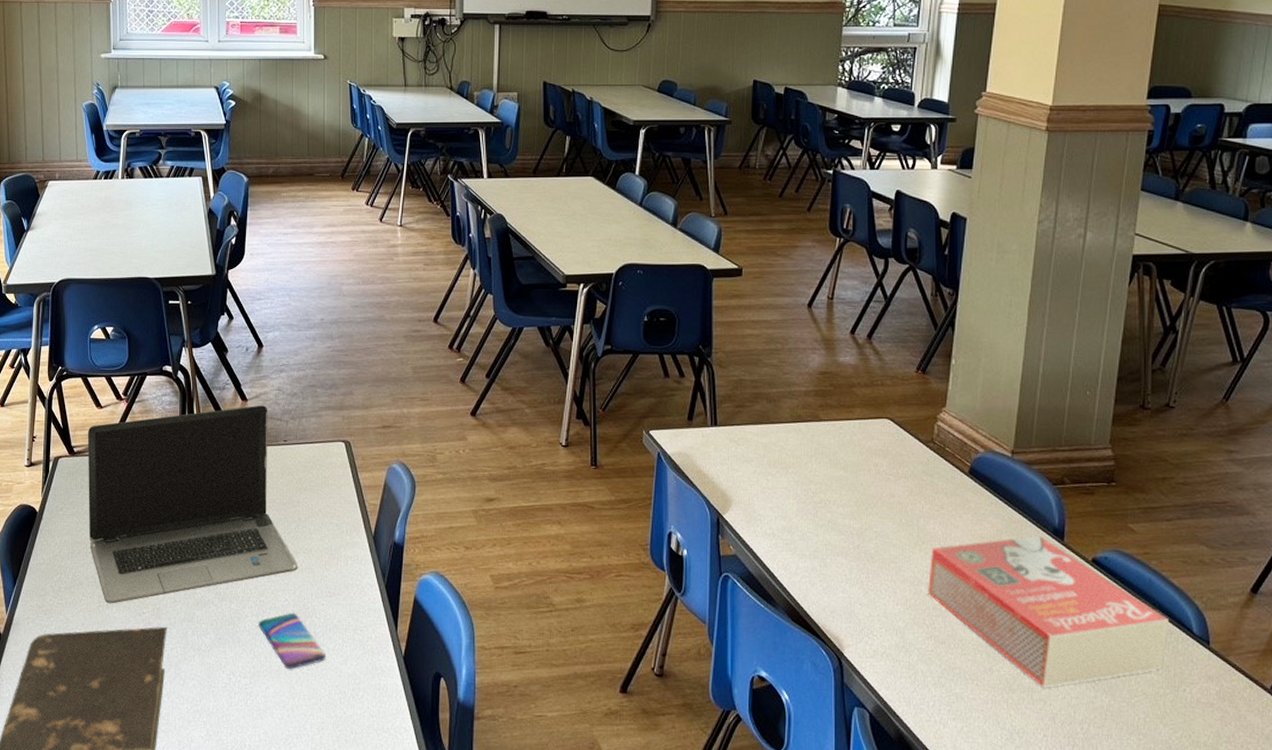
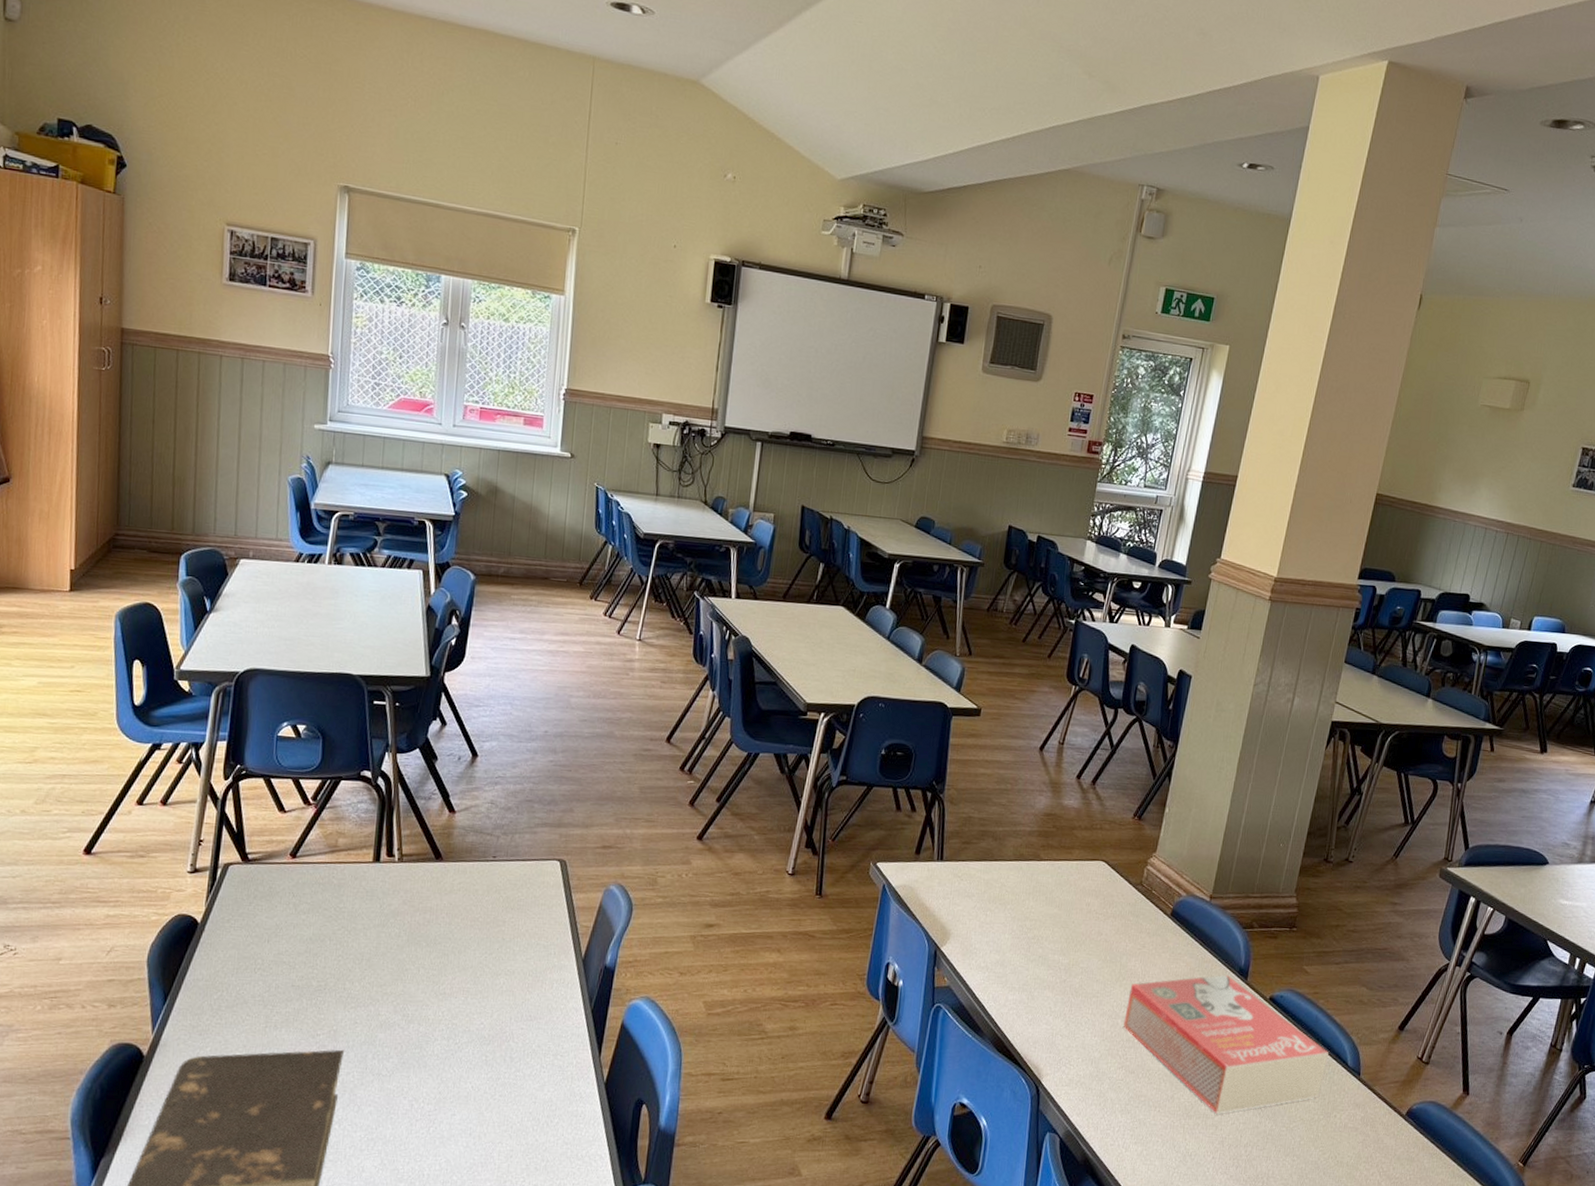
laptop computer: present [87,405,298,604] -> none [259,818,498,1025]
smartphone: present [258,612,325,670] -> none [448,1036,521,1096]

